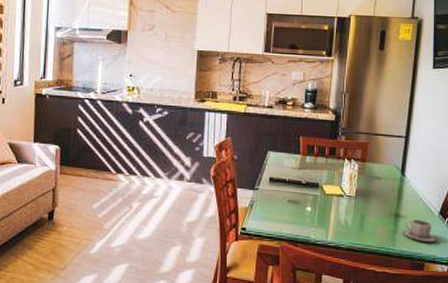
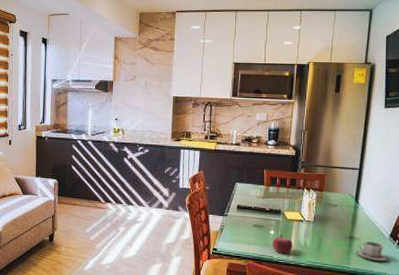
fruit: none [309,212,333,235] -> present [272,235,293,255]

